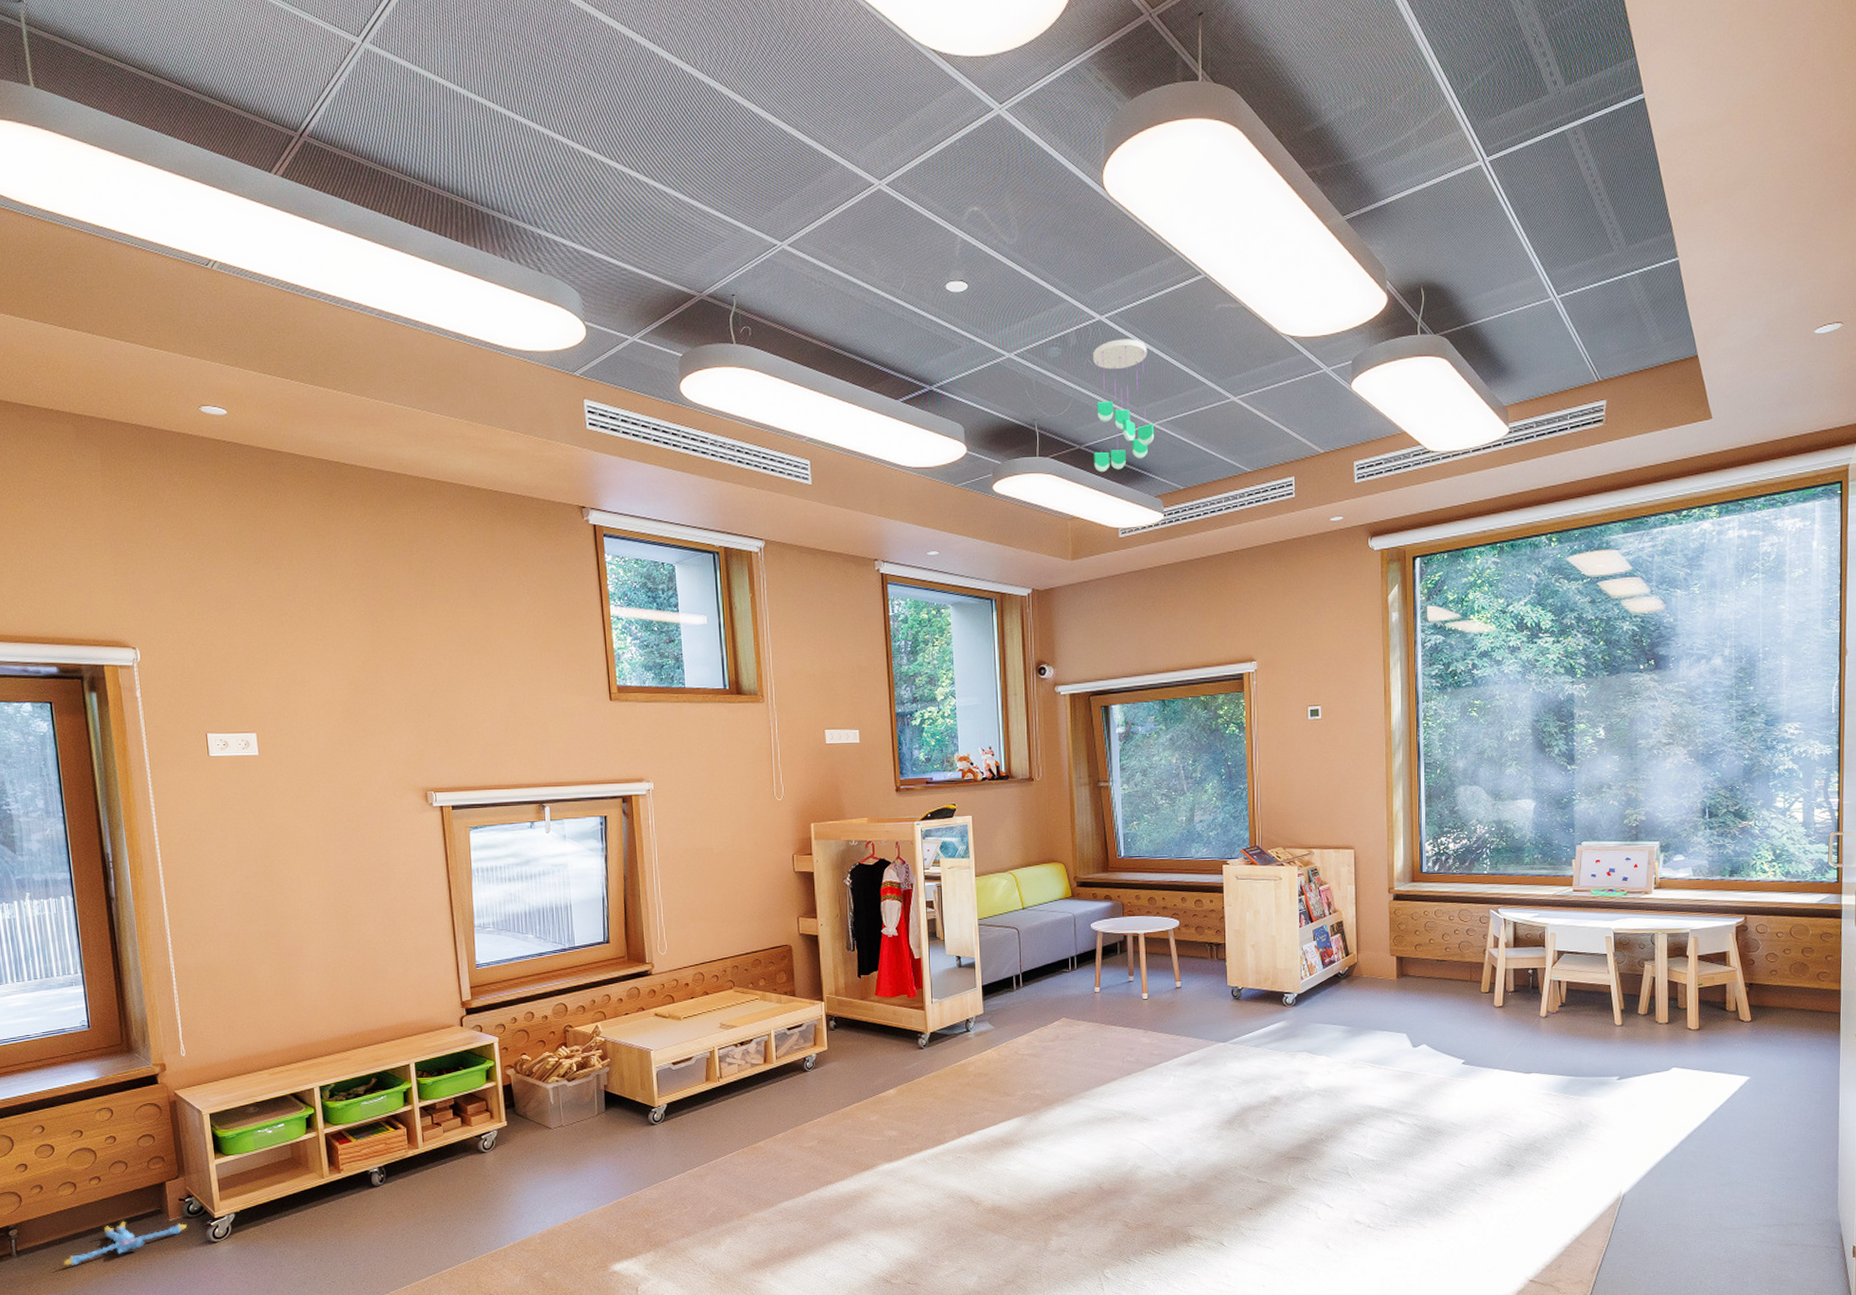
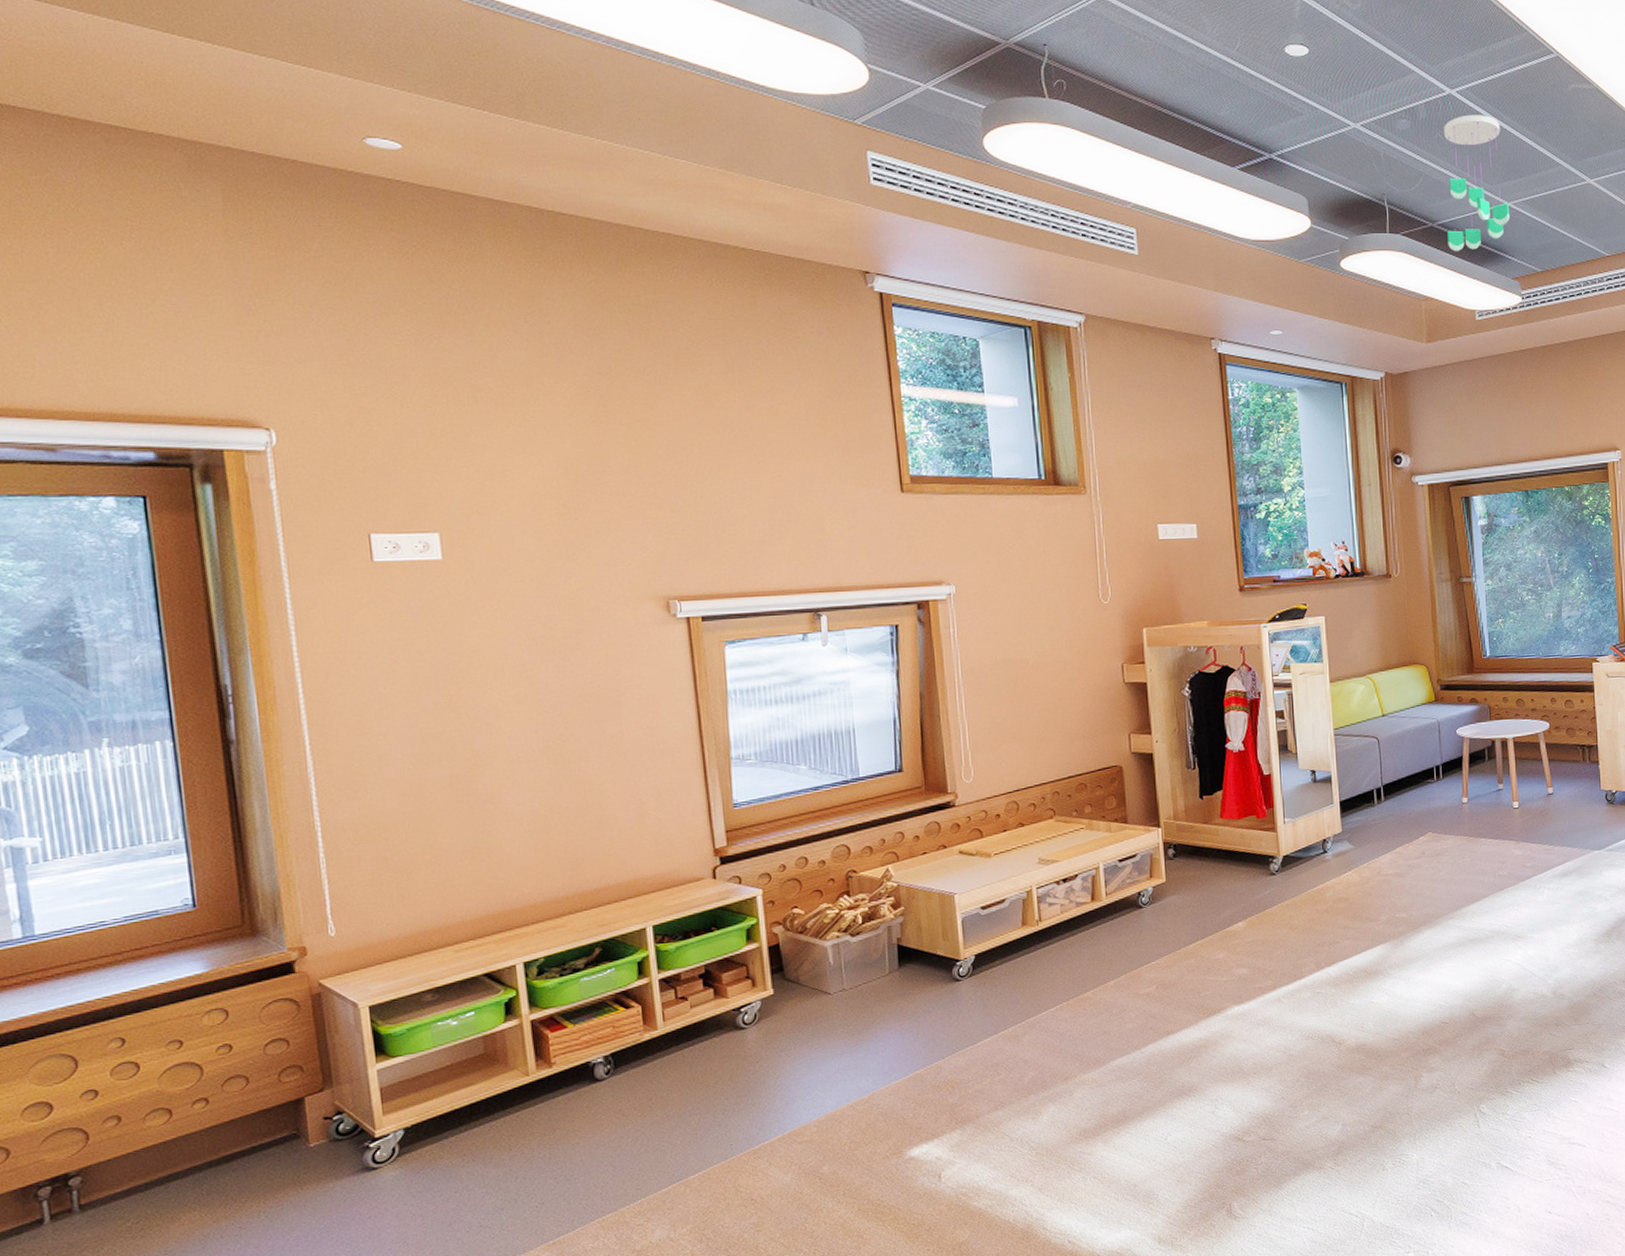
plush toy: present [63,1222,187,1266] -> none [150,1148,335,1218]

